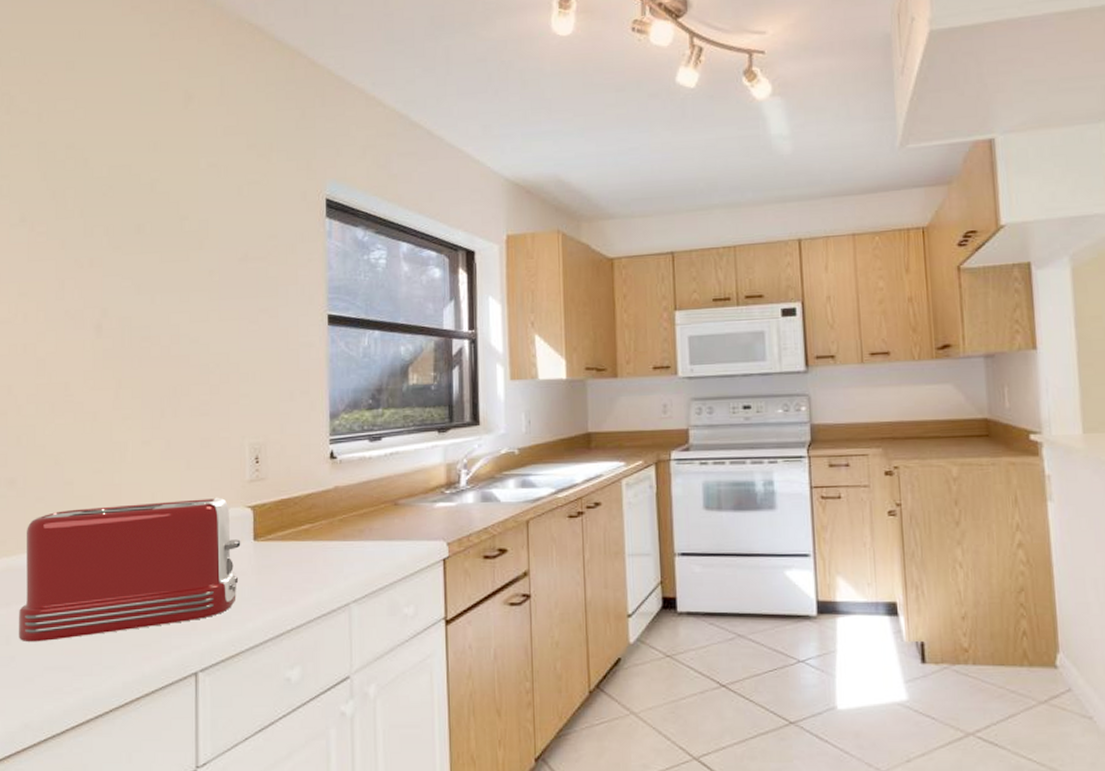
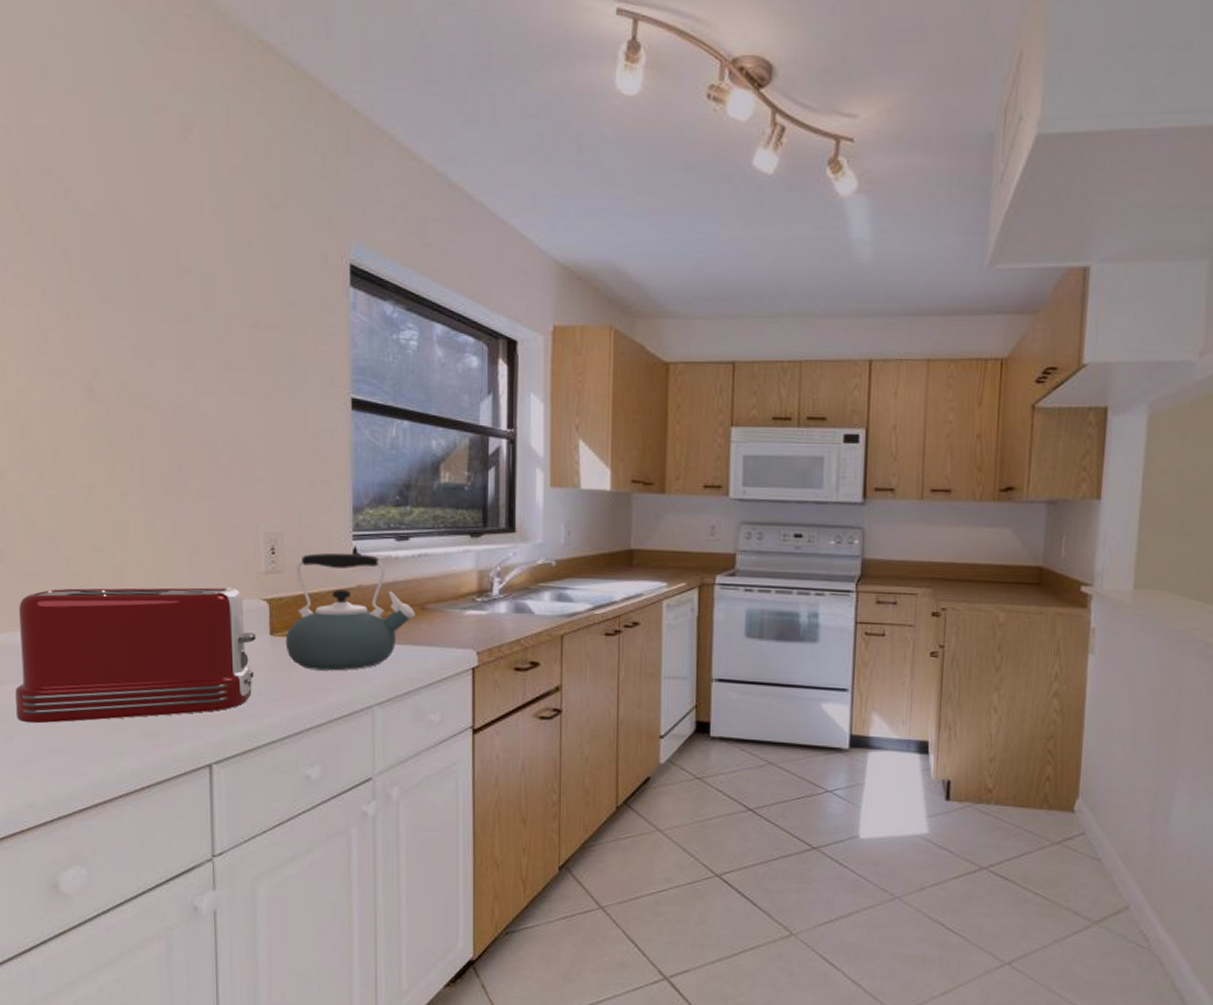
kettle: none [267,456,388,572] -> present [285,552,415,671]

